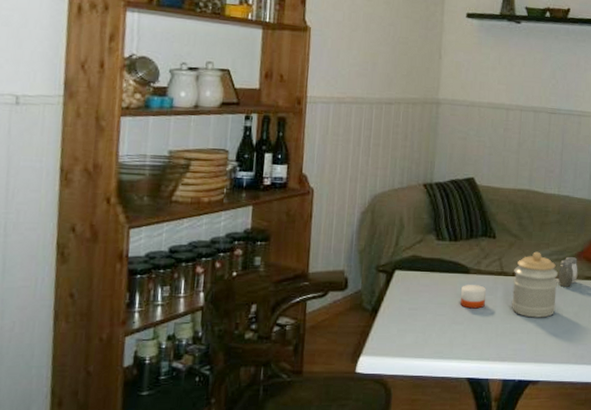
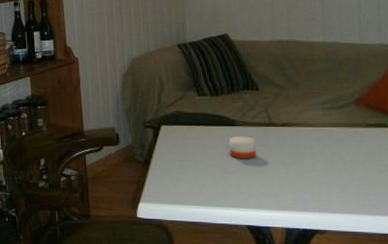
jar: present [512,251,558,318] -> none [283,101,337,167]
salt and pepper shaker: present [558,257,578,287] -> none [335,105,359,135]

